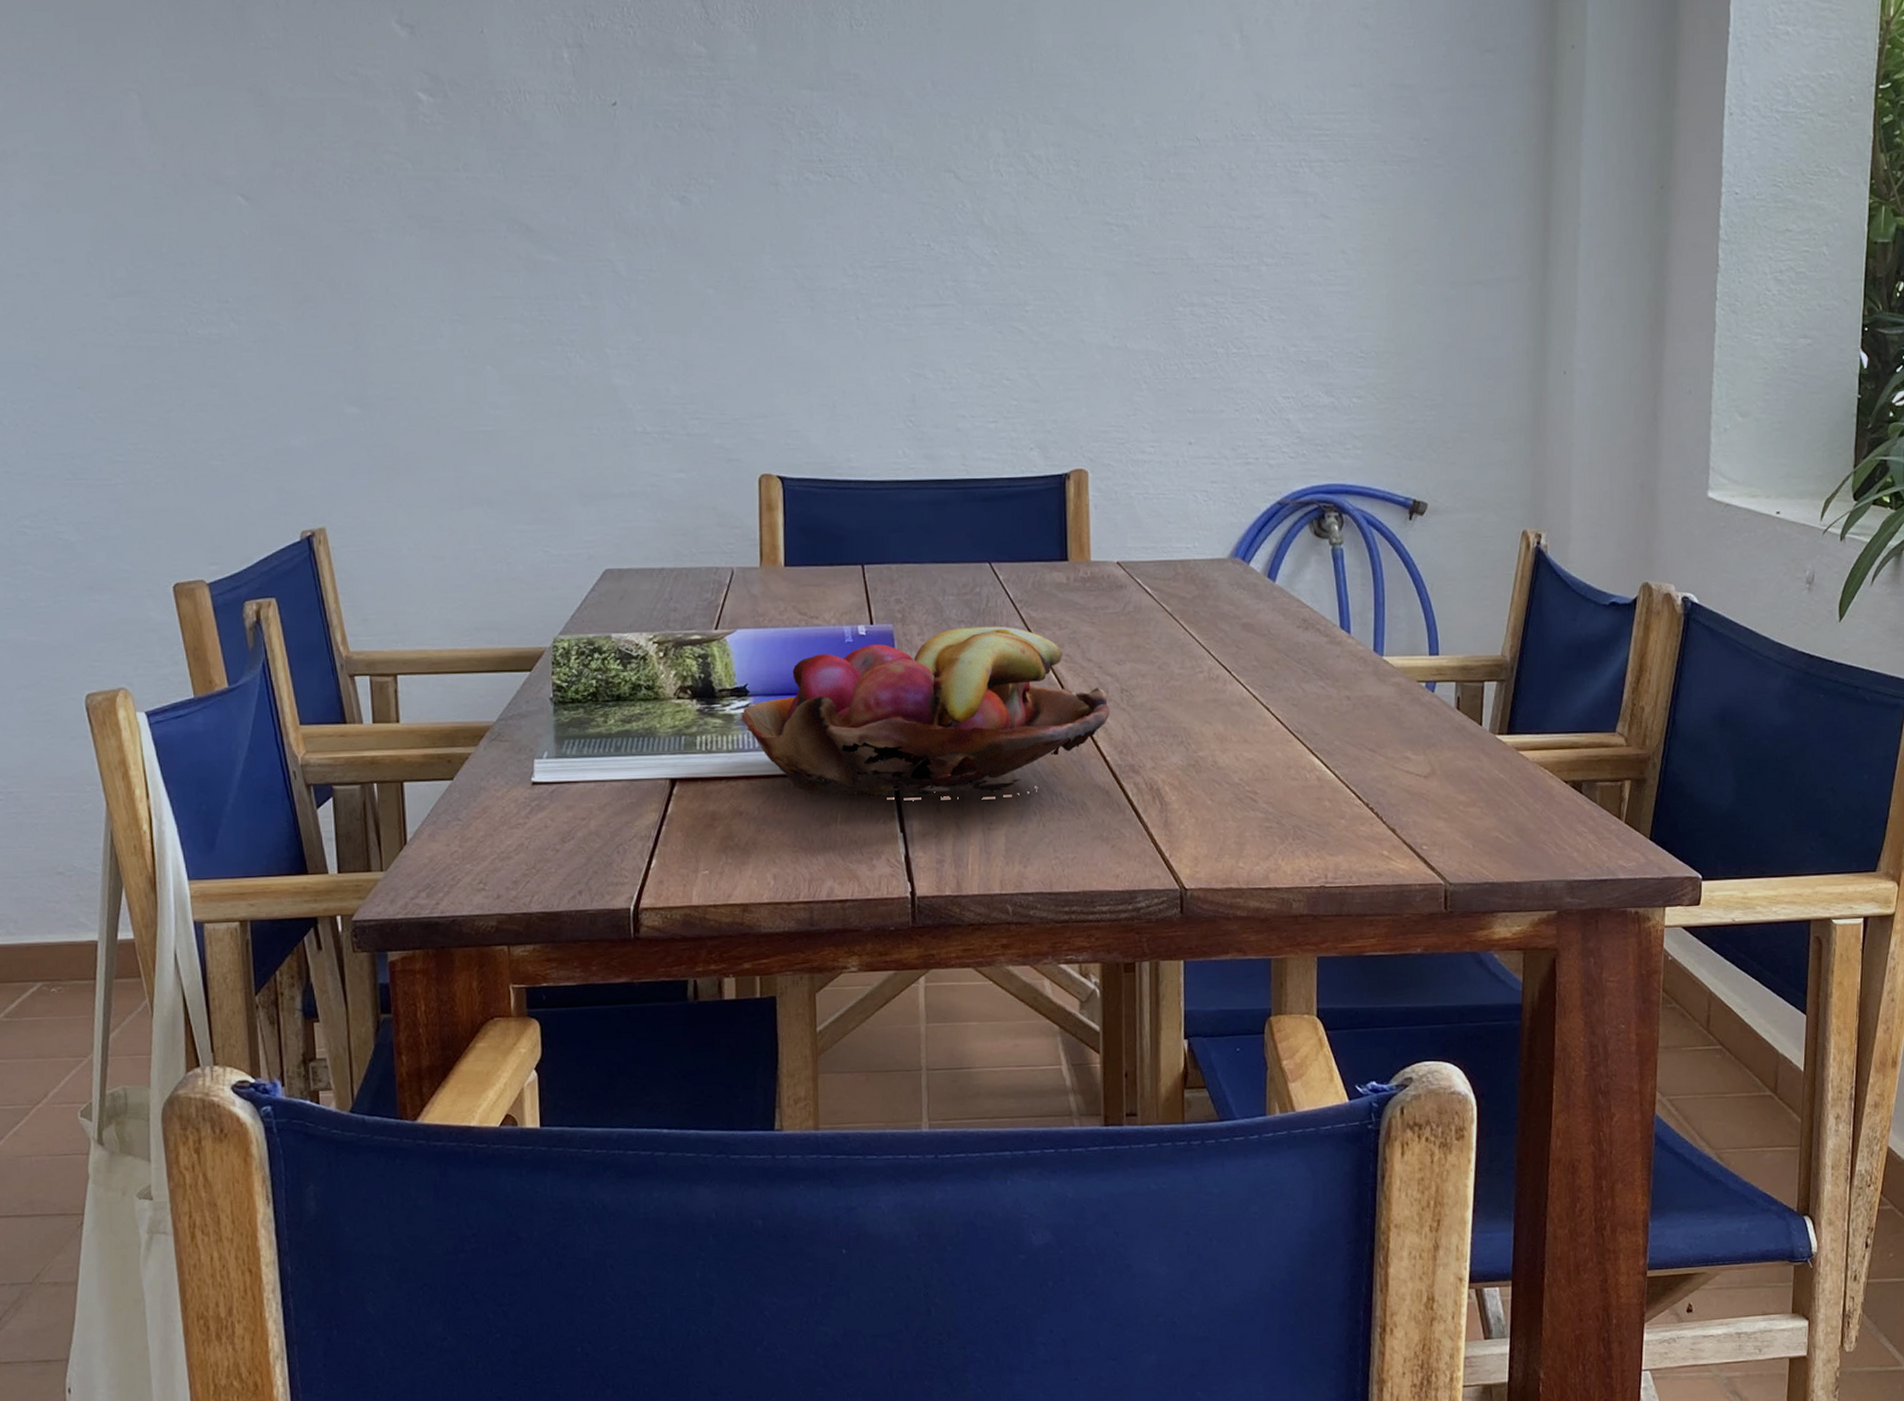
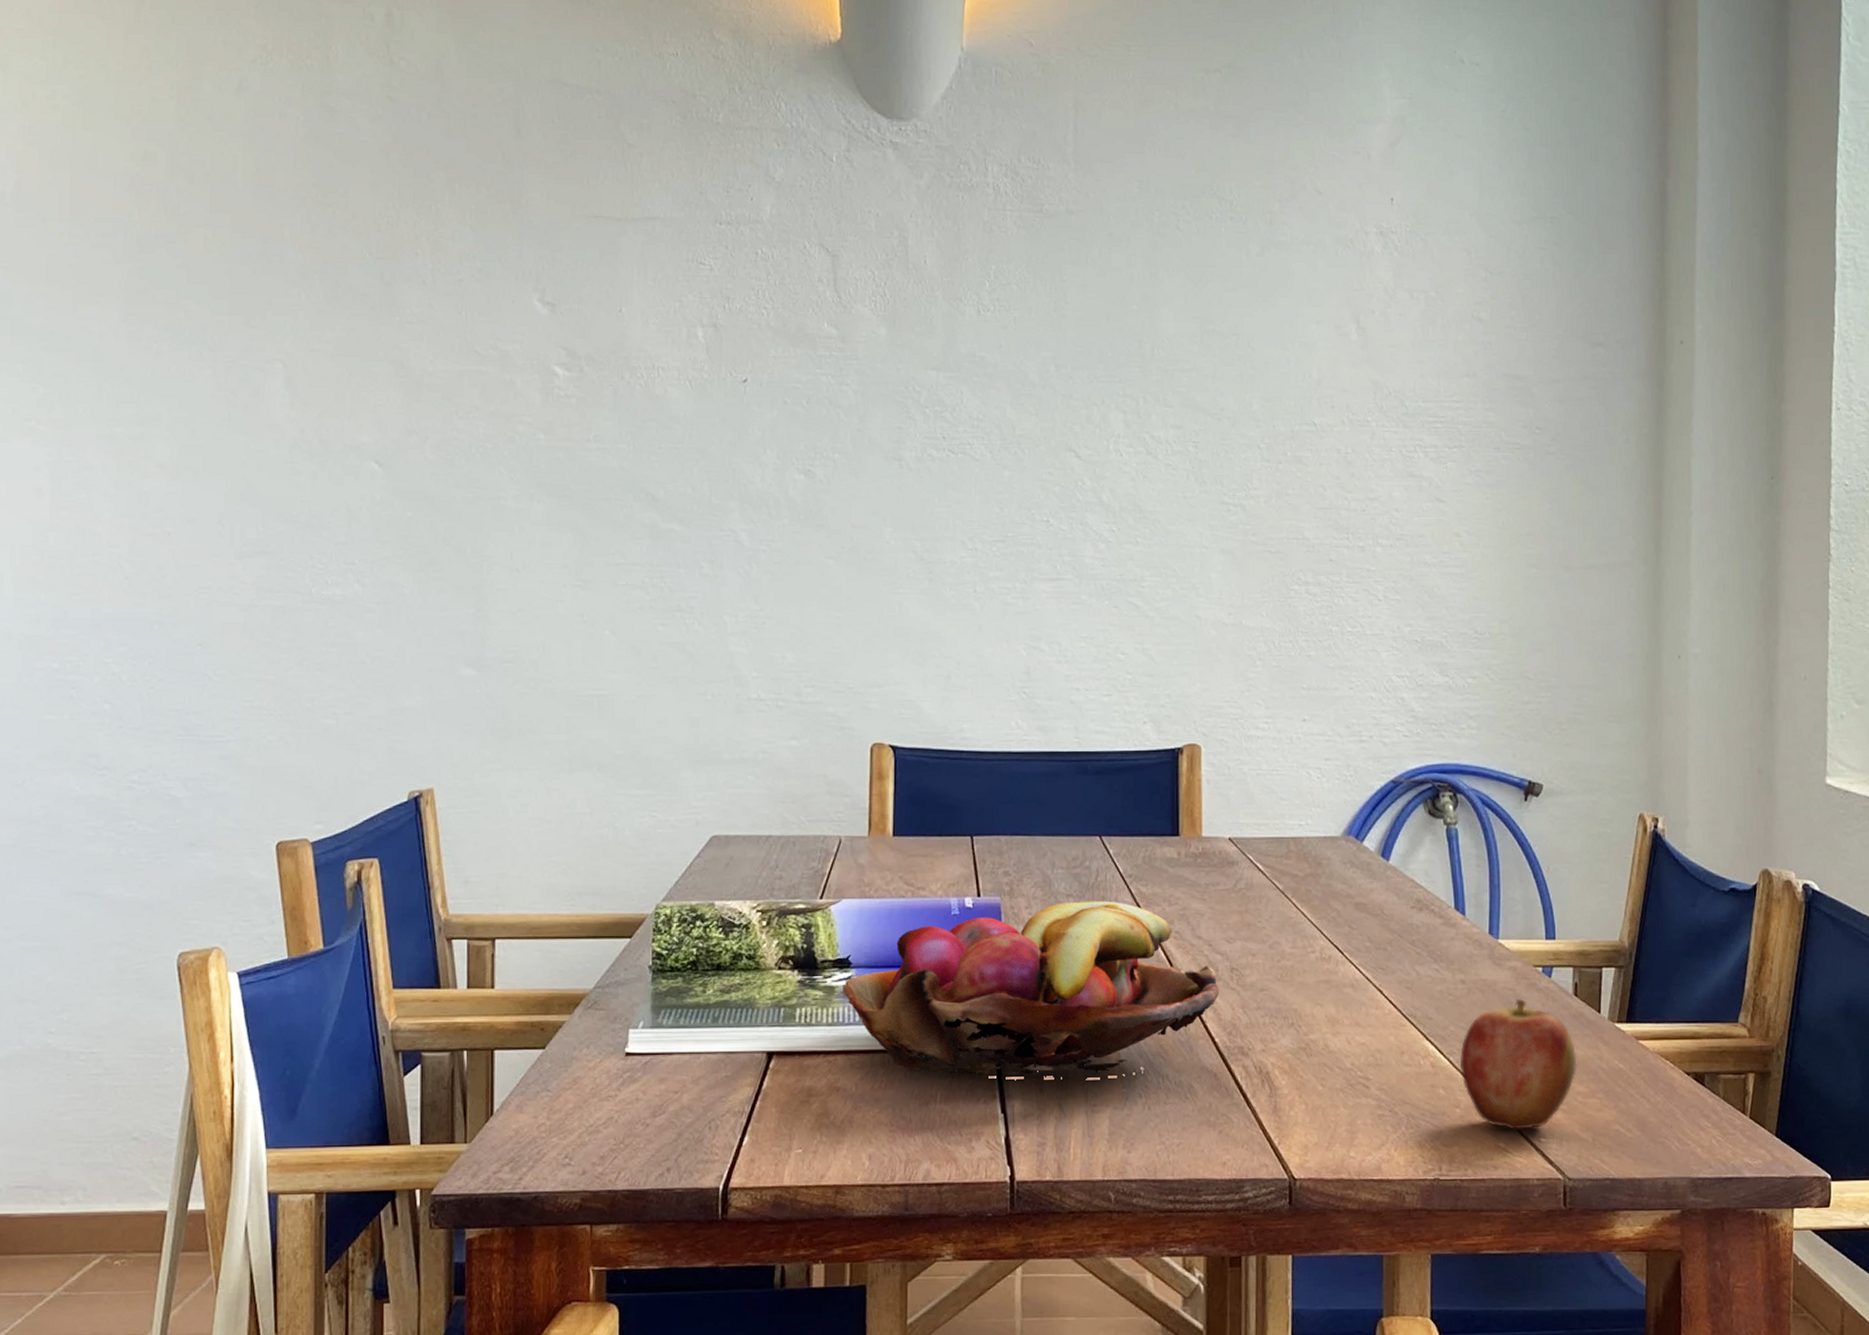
apple: none [1344,712,1459,839] -> present [1459,998,1577,1130]

